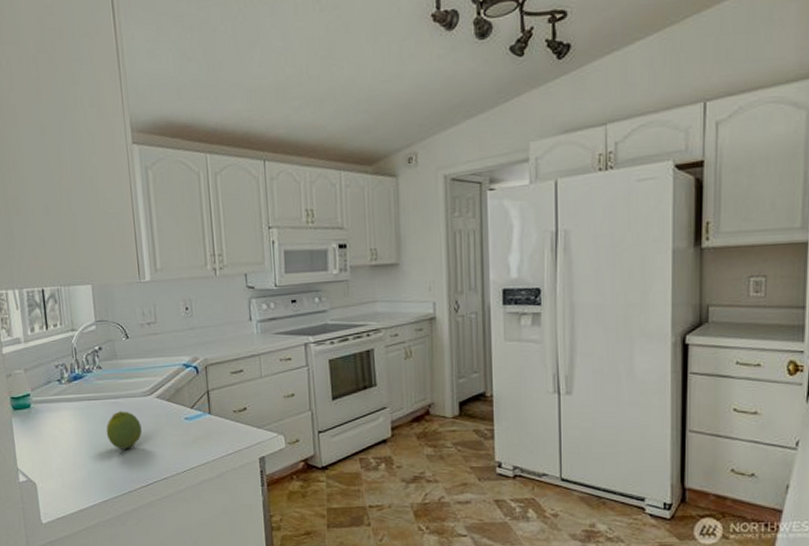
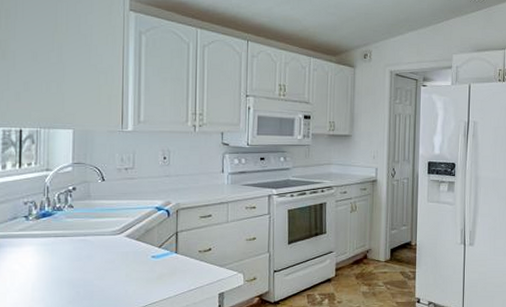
fruit: present [106,411,142,450] -> none [70,248,107,285]

